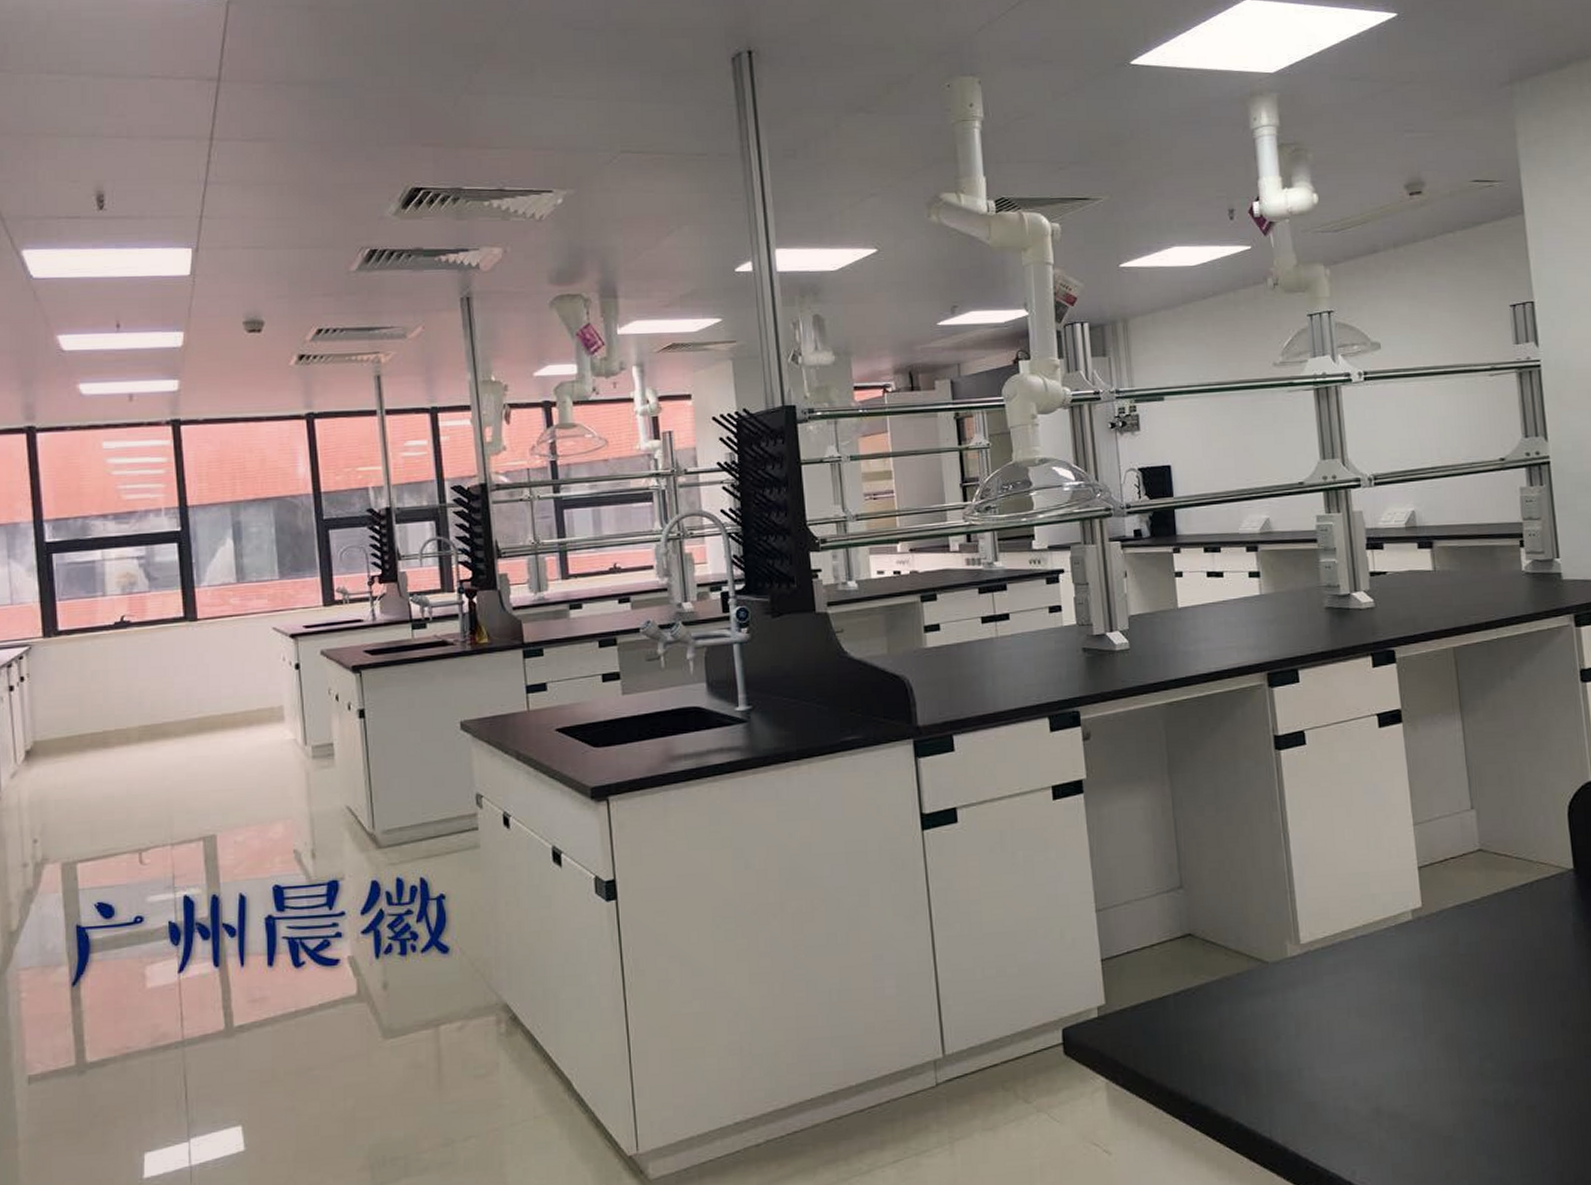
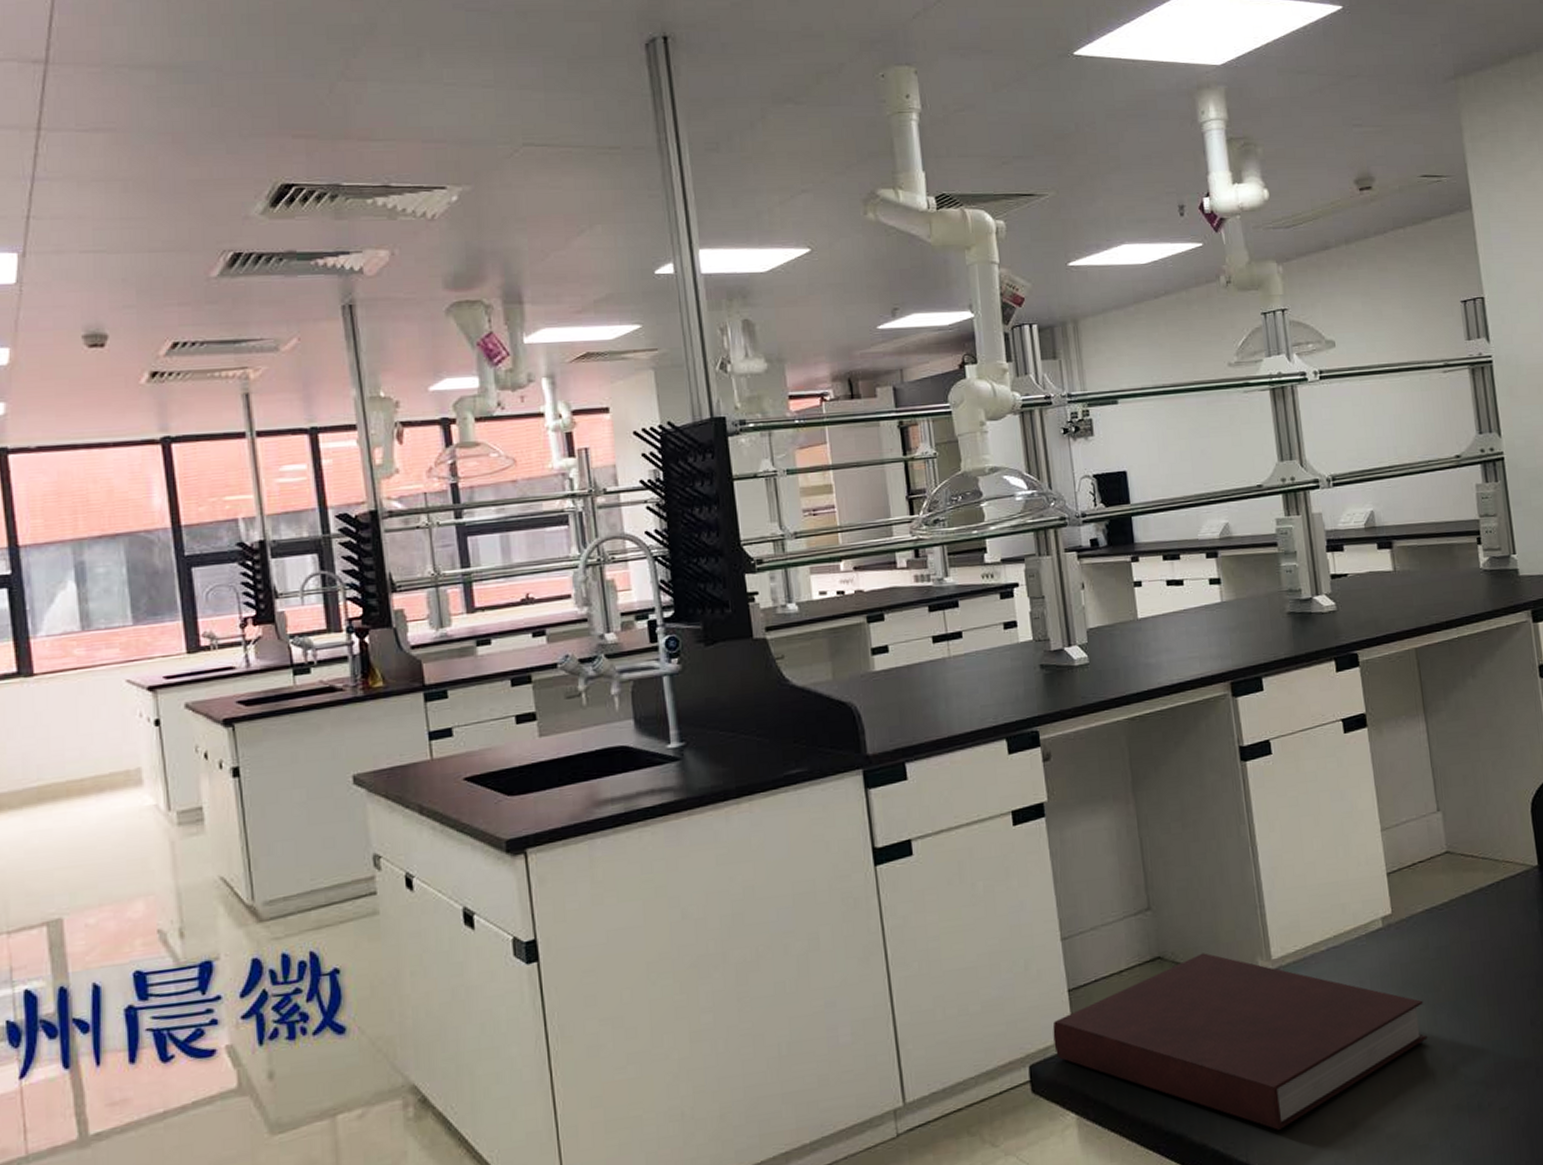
notebook: none [1085,933,1454,1109] -> present [1052,953,1427,1130]

